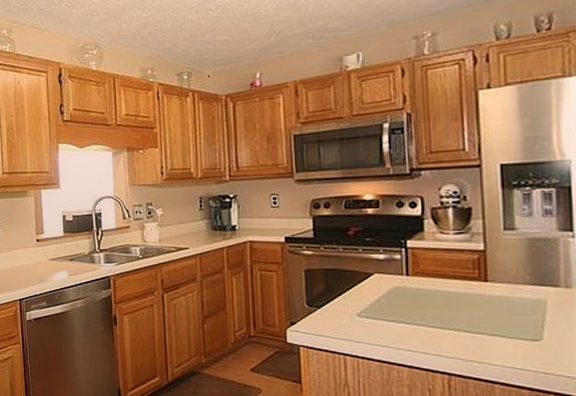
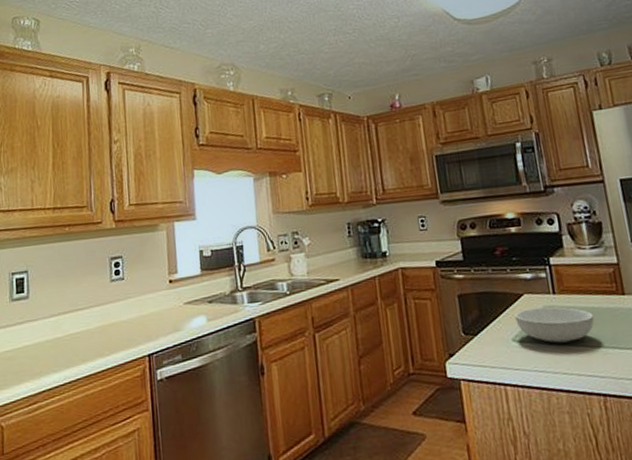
serving bowl: none [362,287,449,322] -> present [514,306,595,343]

